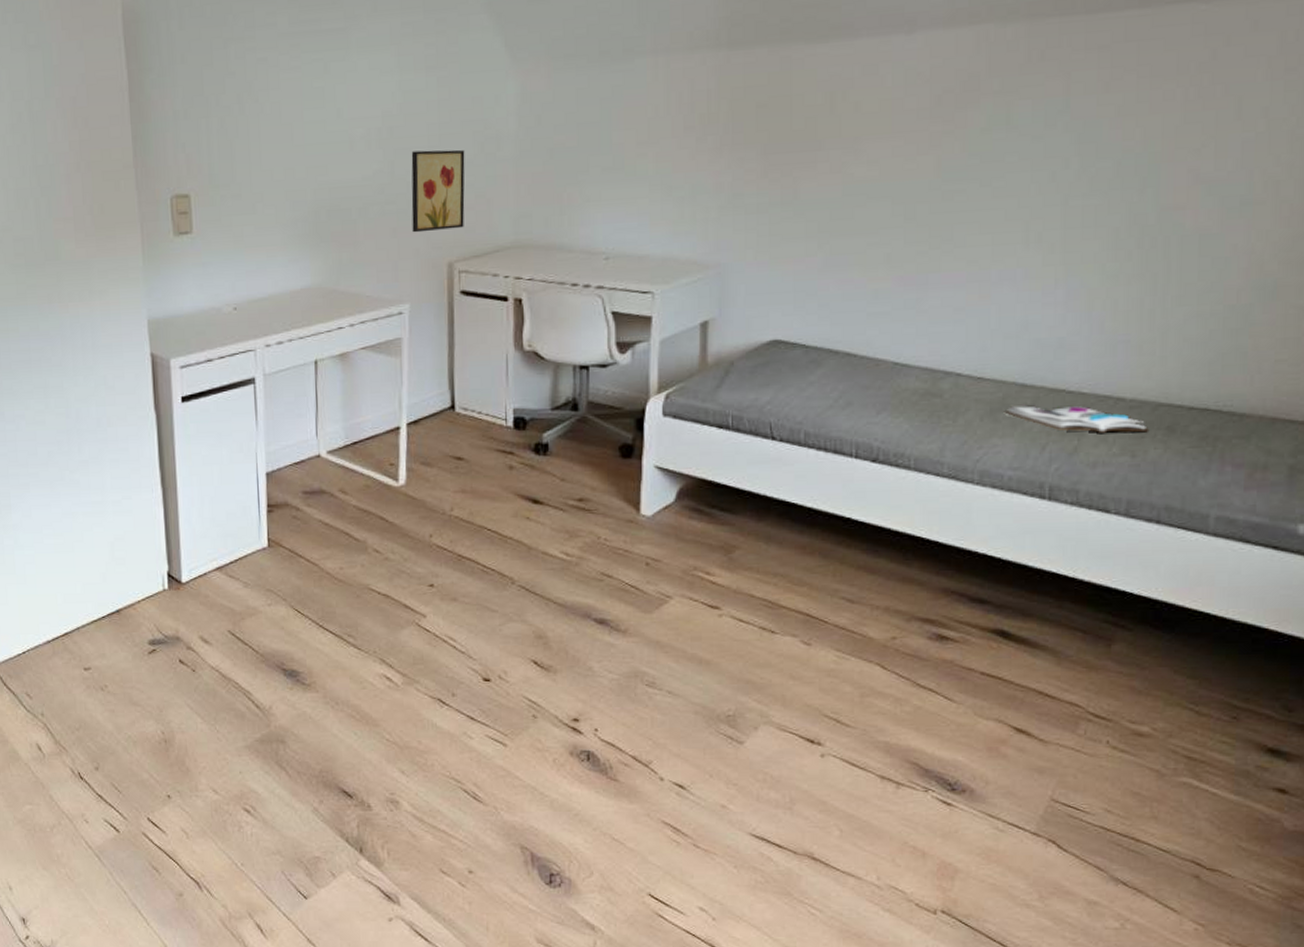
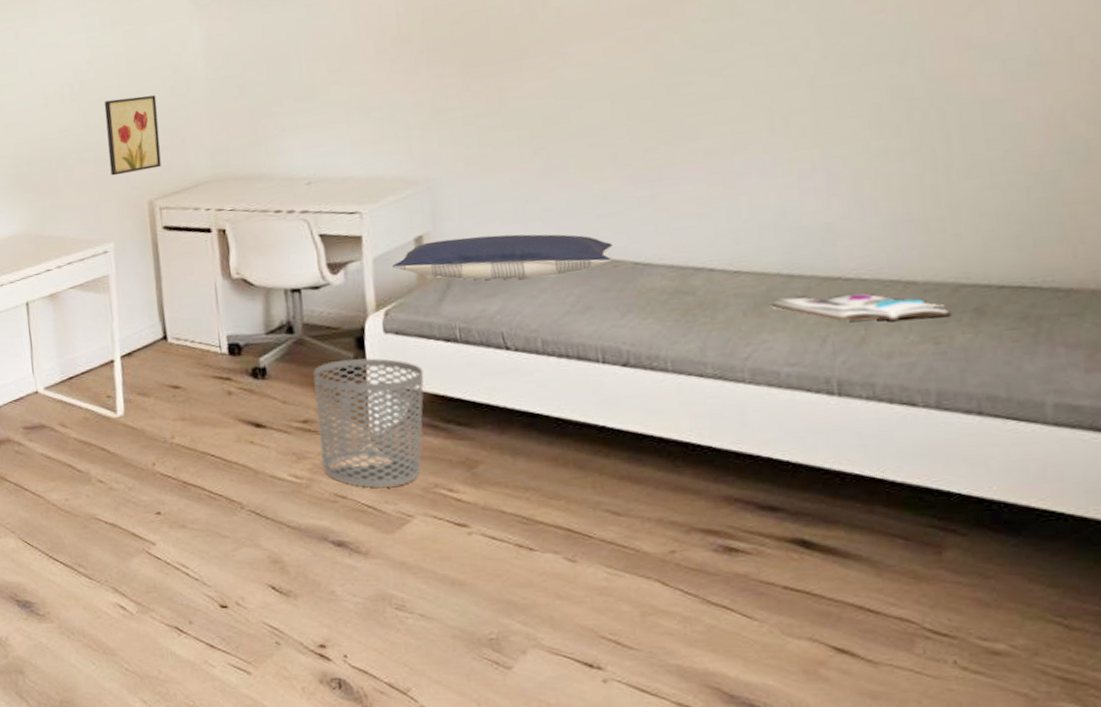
waste bin: none [592,439,695,568] -> present [313,358,425,488]
pillow: none [678,325,877,371] -> present [392,234,613,280]

